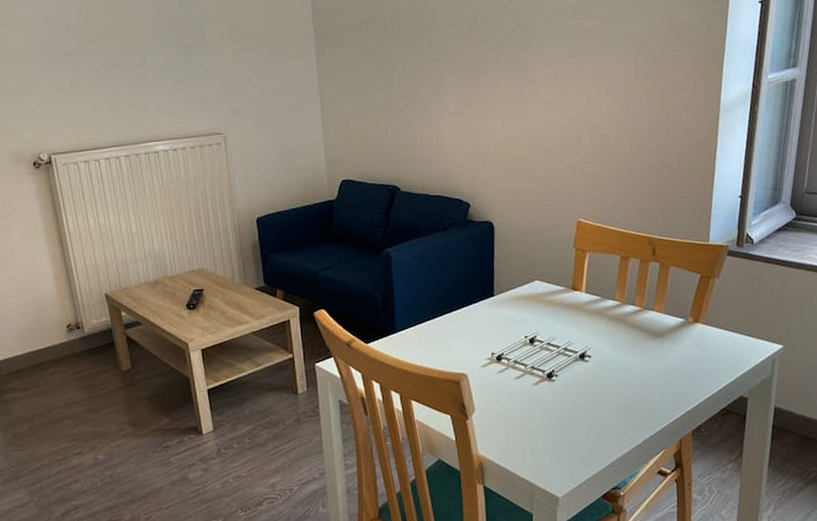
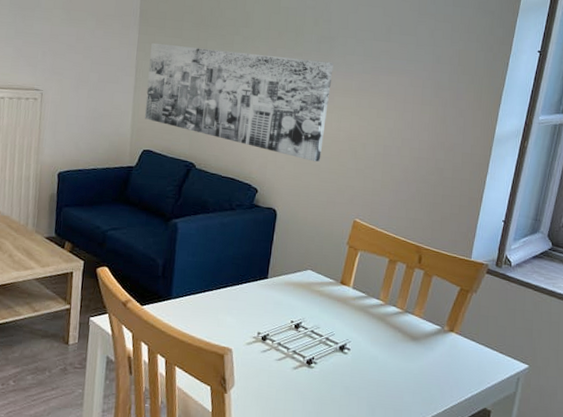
wall art: none [332,52,534,165] -> present [145,43,334,162]

